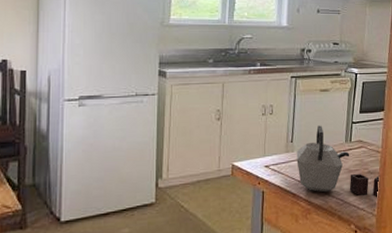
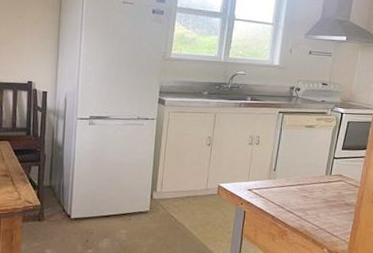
kettle: present [296,125,381,197] -> none [277,158,357,226]

